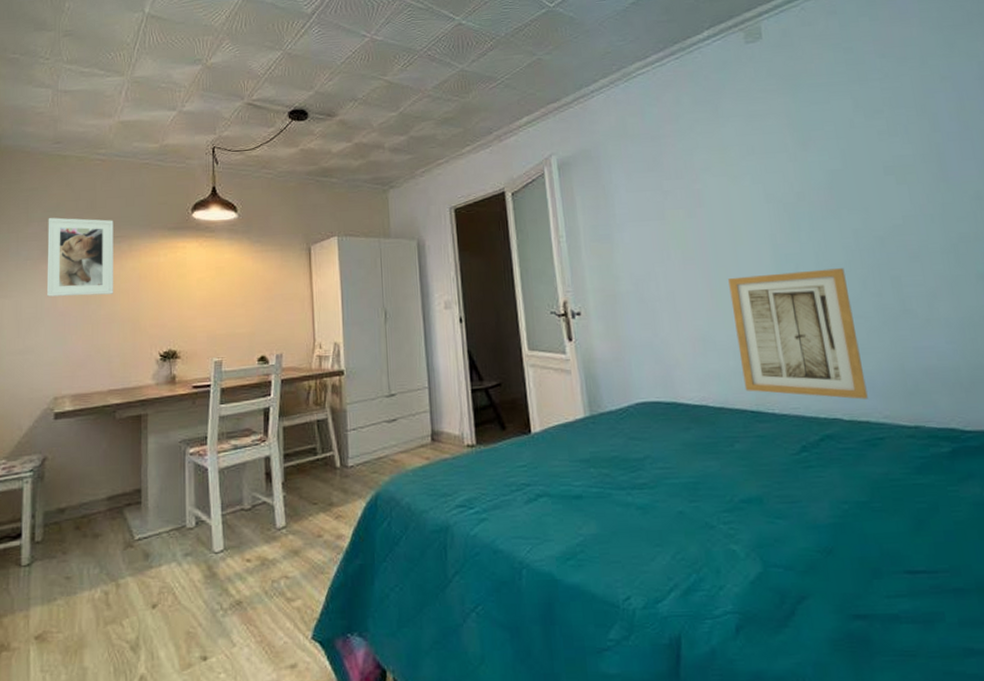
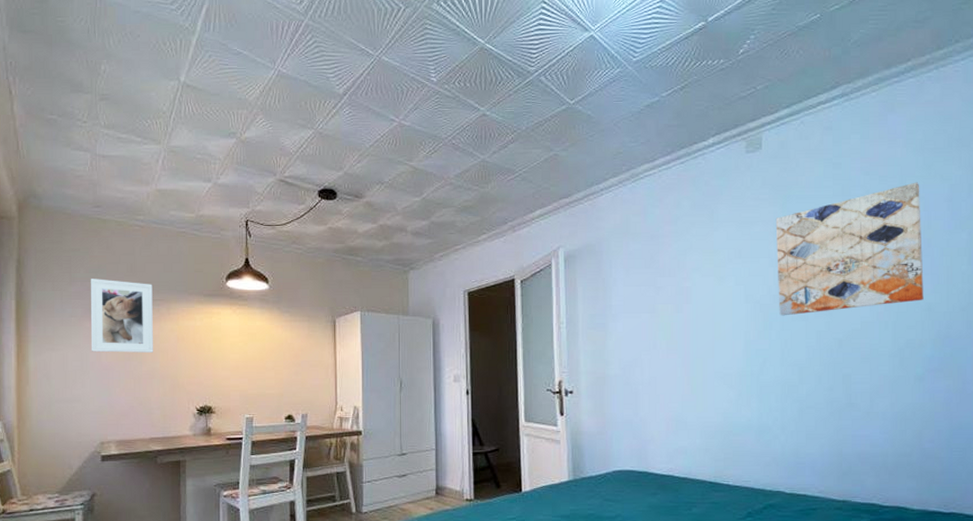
wall art: present [728,268,868,400] -> none [704,364,808,476]
wall art: none [787,61,971,215] -> present [775,182,924,316]

